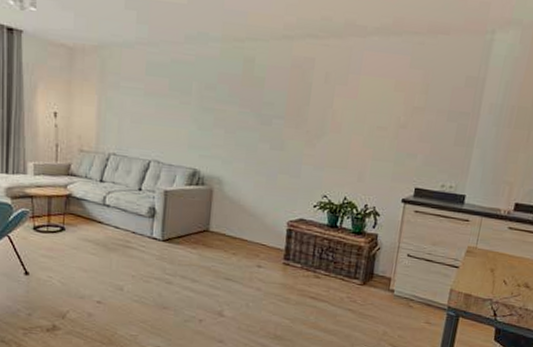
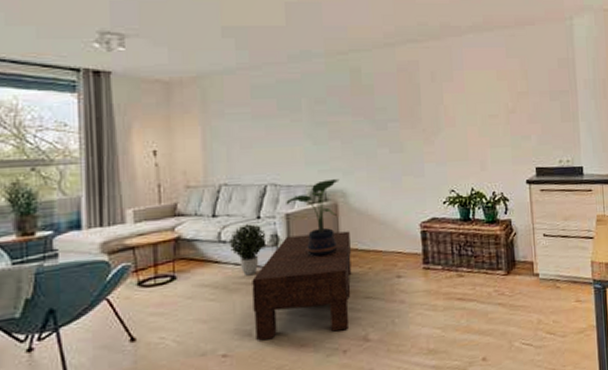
potted plant: none [112,193,145,240] -> present [228,224,267,276]
coffee table: none [126,211,220,303] -> present [252,231,352,340]
potted plant: none [166,165,218,236] -> present [286,179,340,257]

